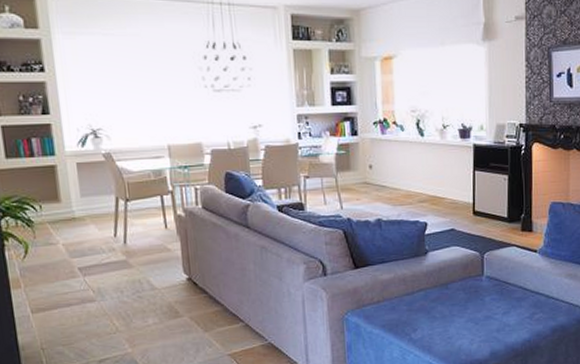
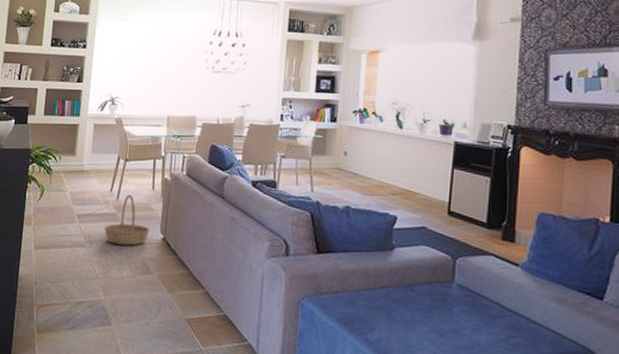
basket: none [114,237,172,293] -> present [103,194,150,246]

